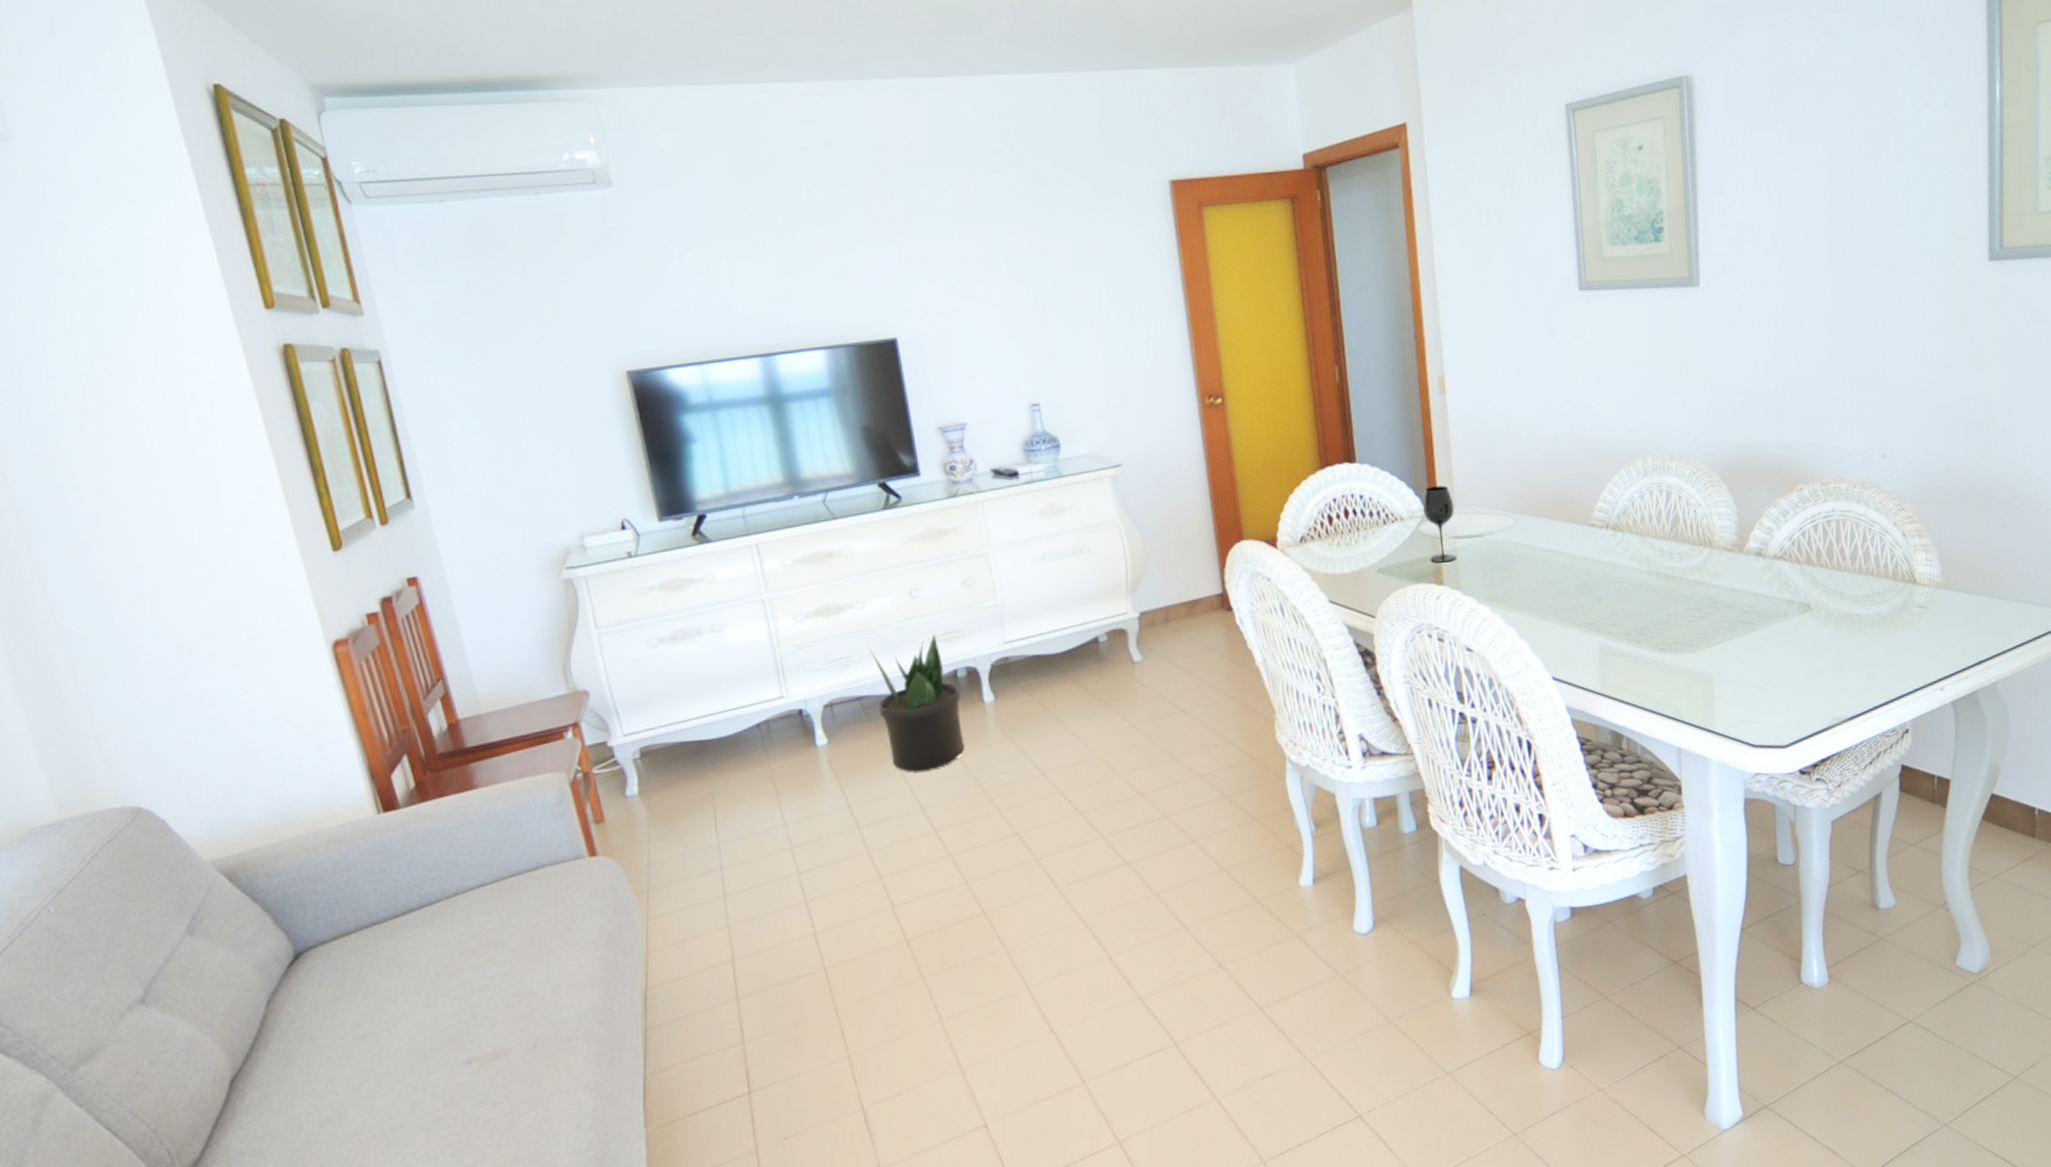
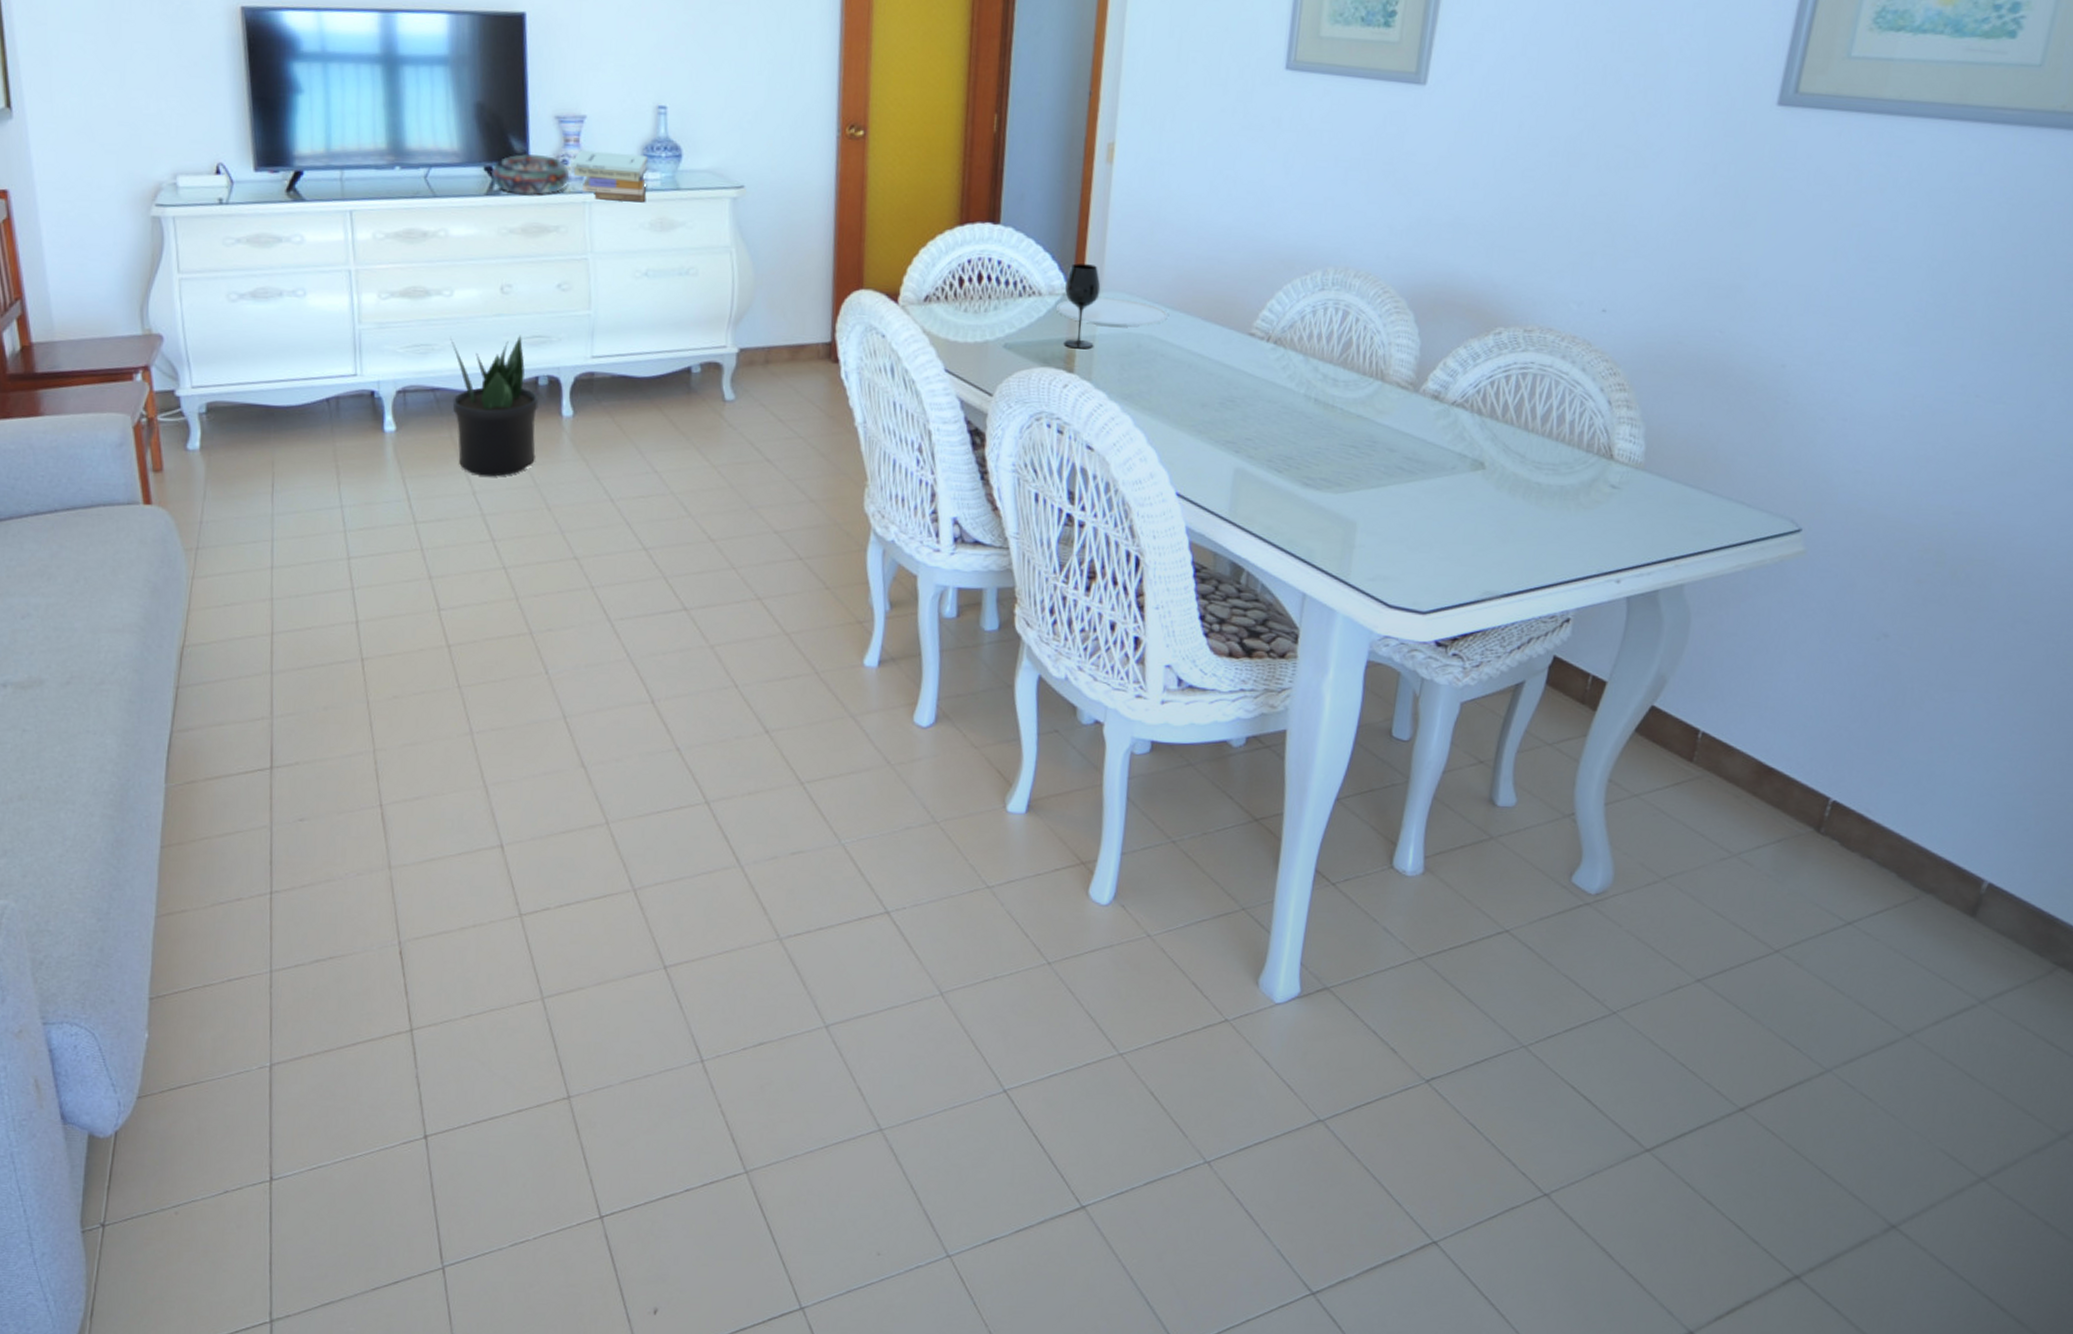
decorative bowl: none [884,464,960,505] -> present [490,153,570,196]
books: none [958,451,1034,497] -> present [571,150,648,203]

